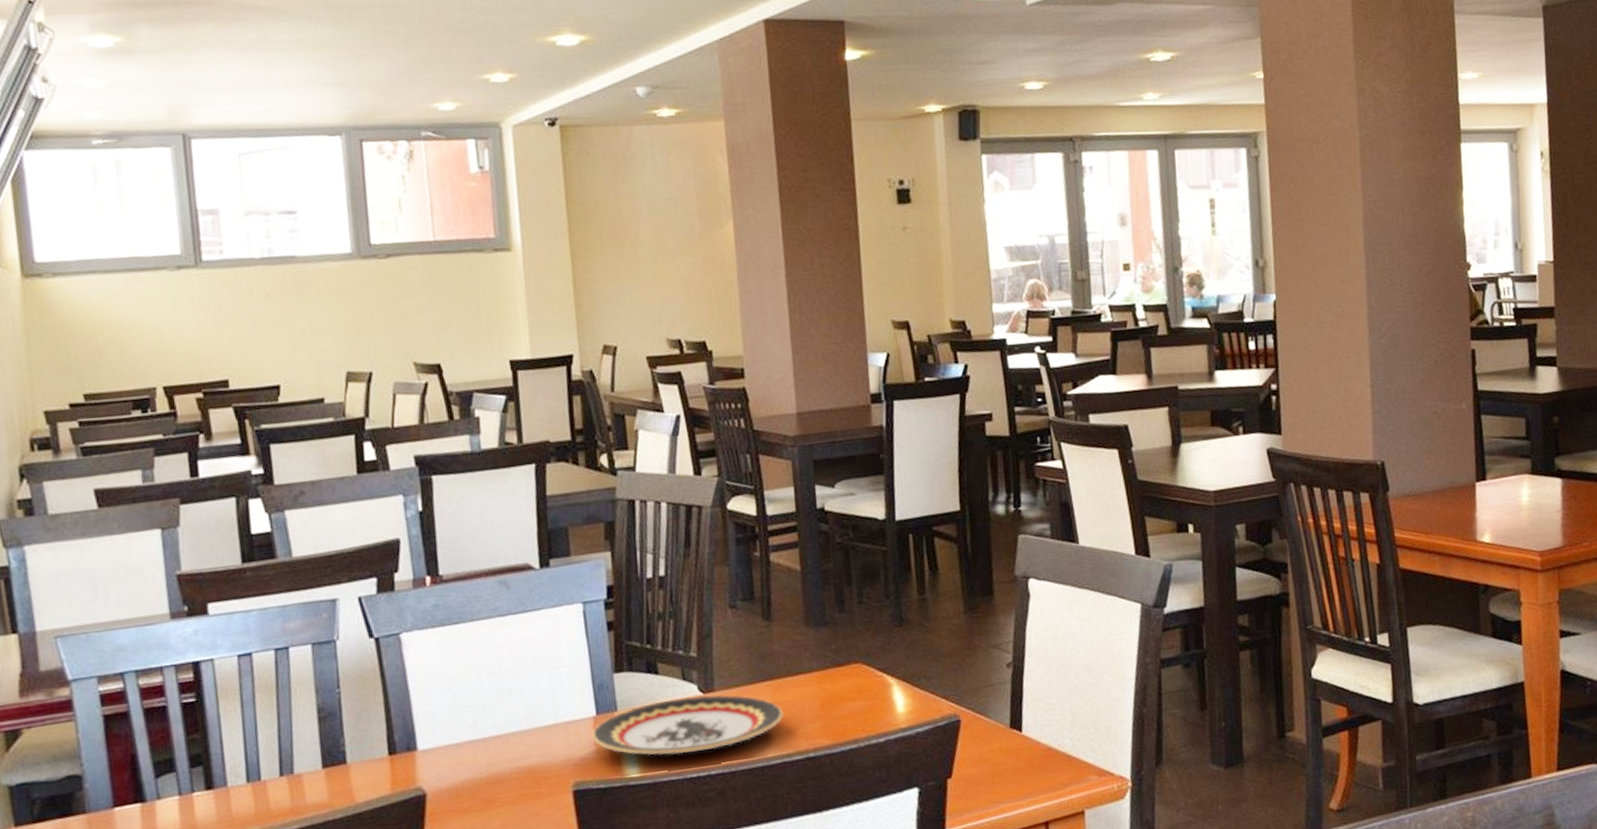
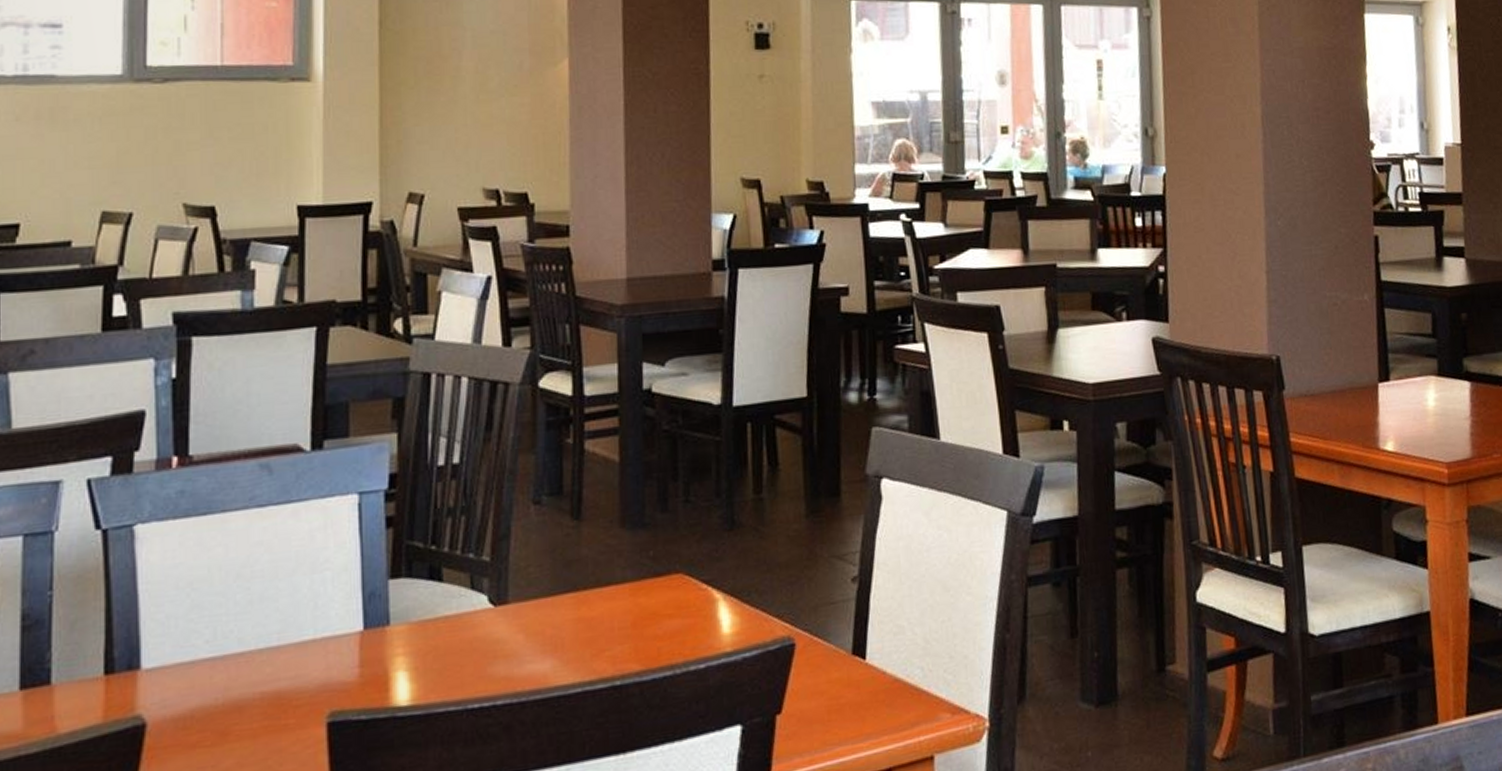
plate: present [591,695,784,755] -> none [355,608,588,680]

